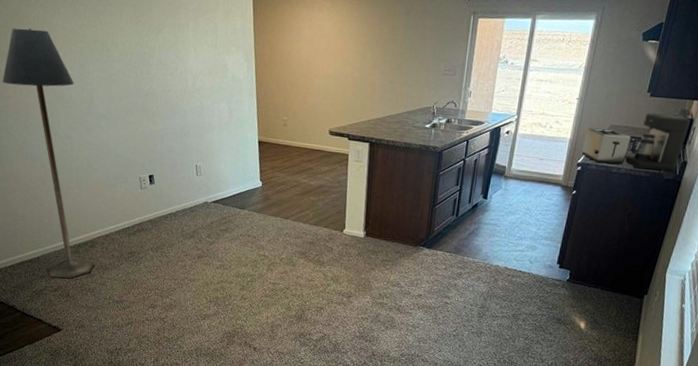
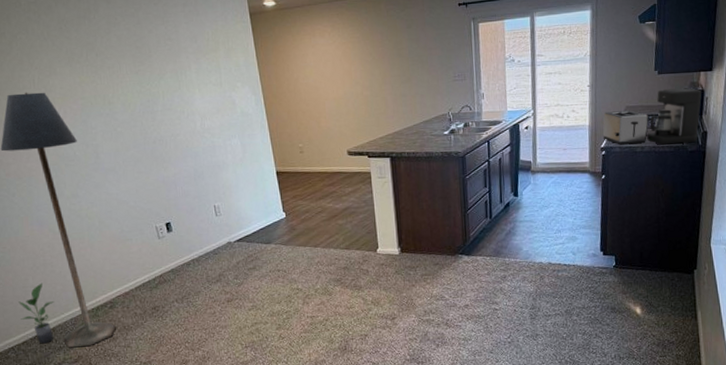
potted plant: none [8,214,41,270] -> present [18,283,55,344]

